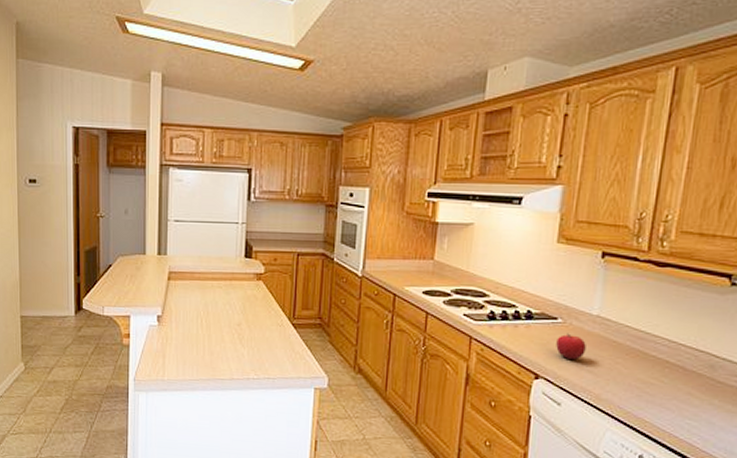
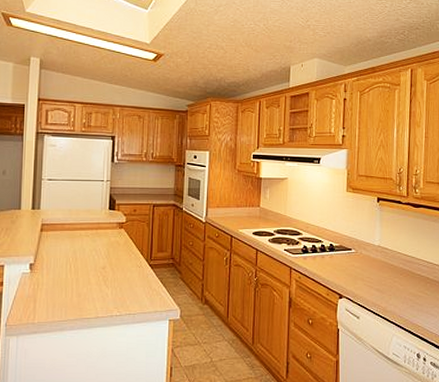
fruit: present [556,333,586,359] -> none [352,260,373,281]

